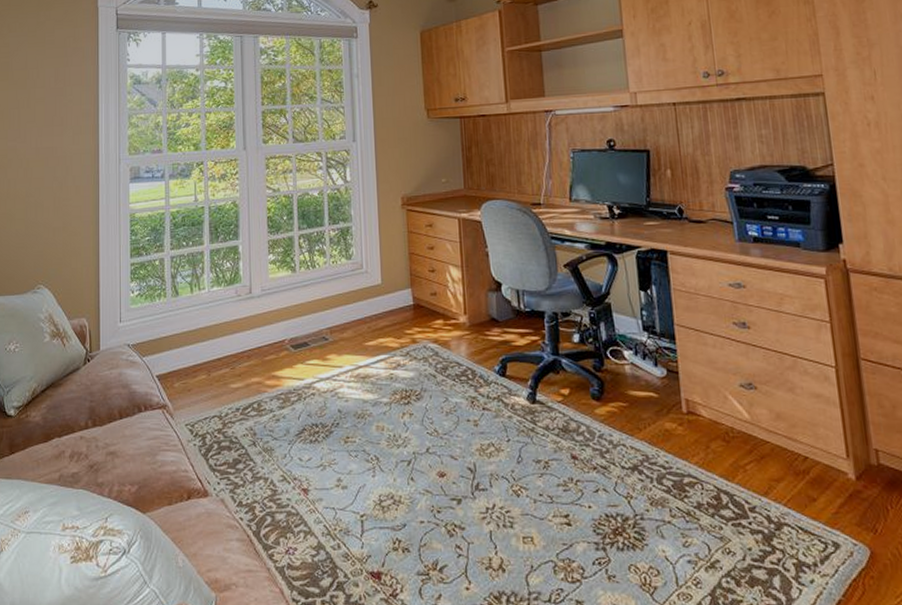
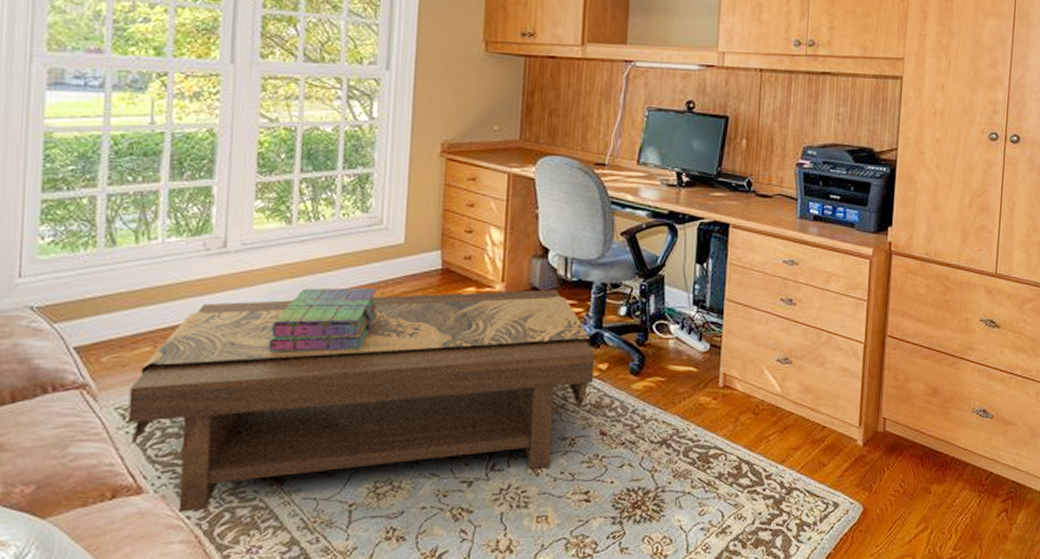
coffee table: none [194,320,558,514] -> present [128,289,595,513]
stack of books: none [287,323,367,380] -> present [268,288,379,353]

